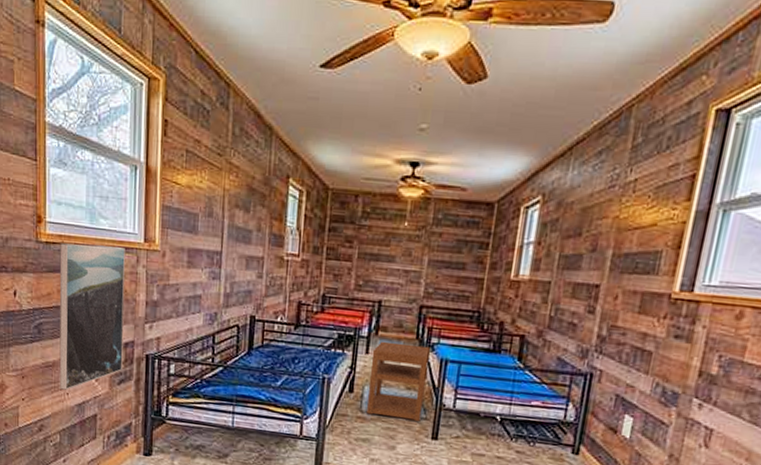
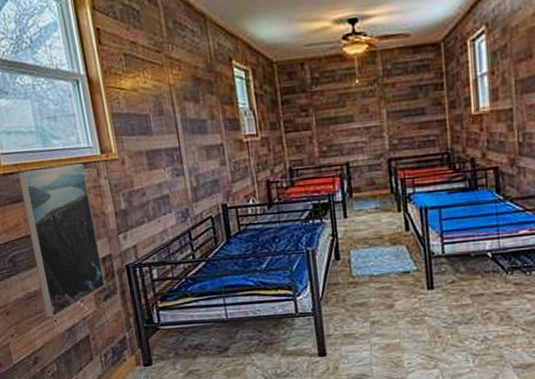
nightstand: present [367,341,430,421] -> none [350,198,413,278]

